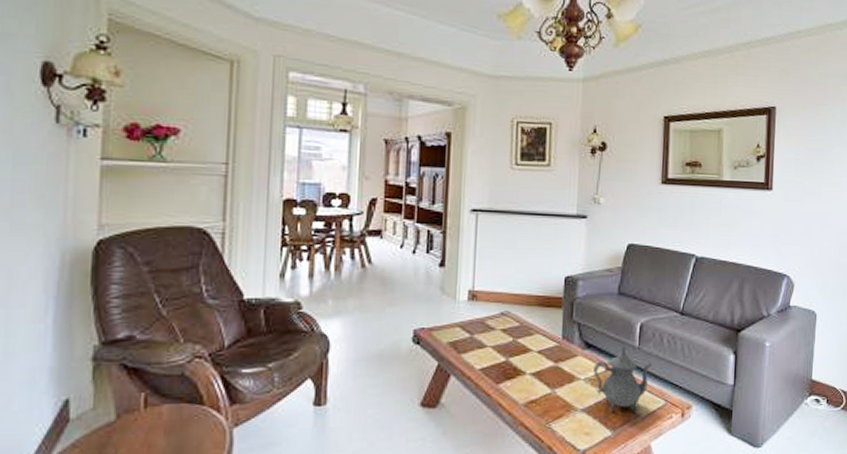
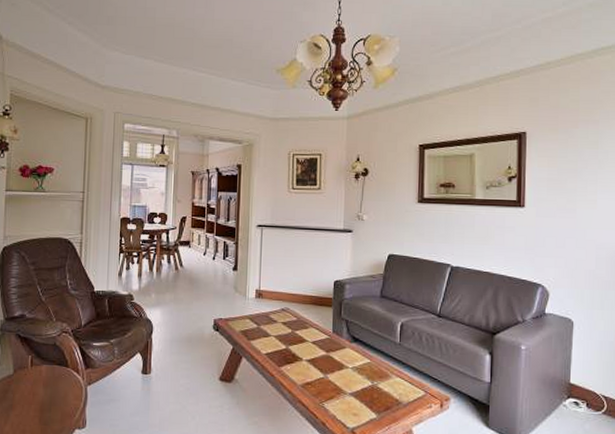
teapot: present [593,344,653,412] -> none [360,340,413,400]

